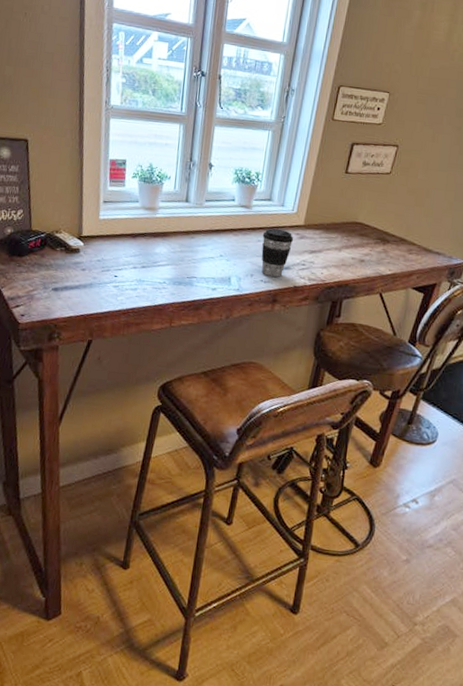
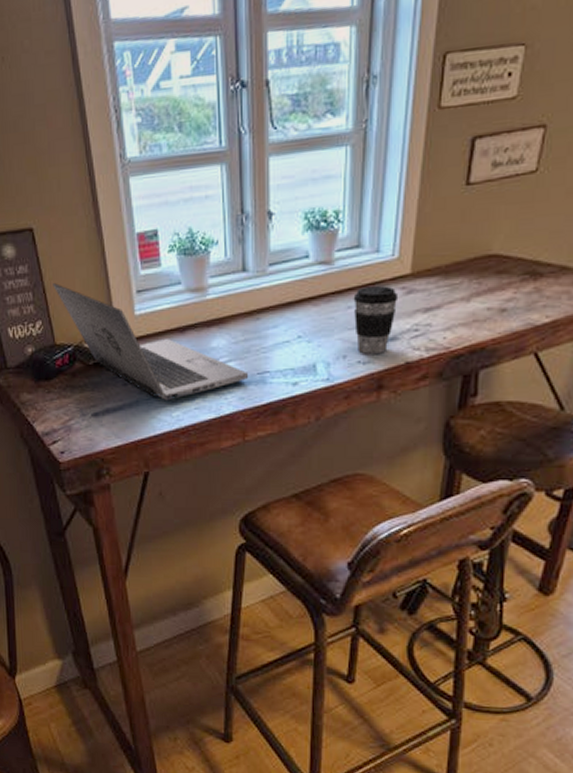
laptop: none [37,184,181,288] -> present [53,283,249,401]

